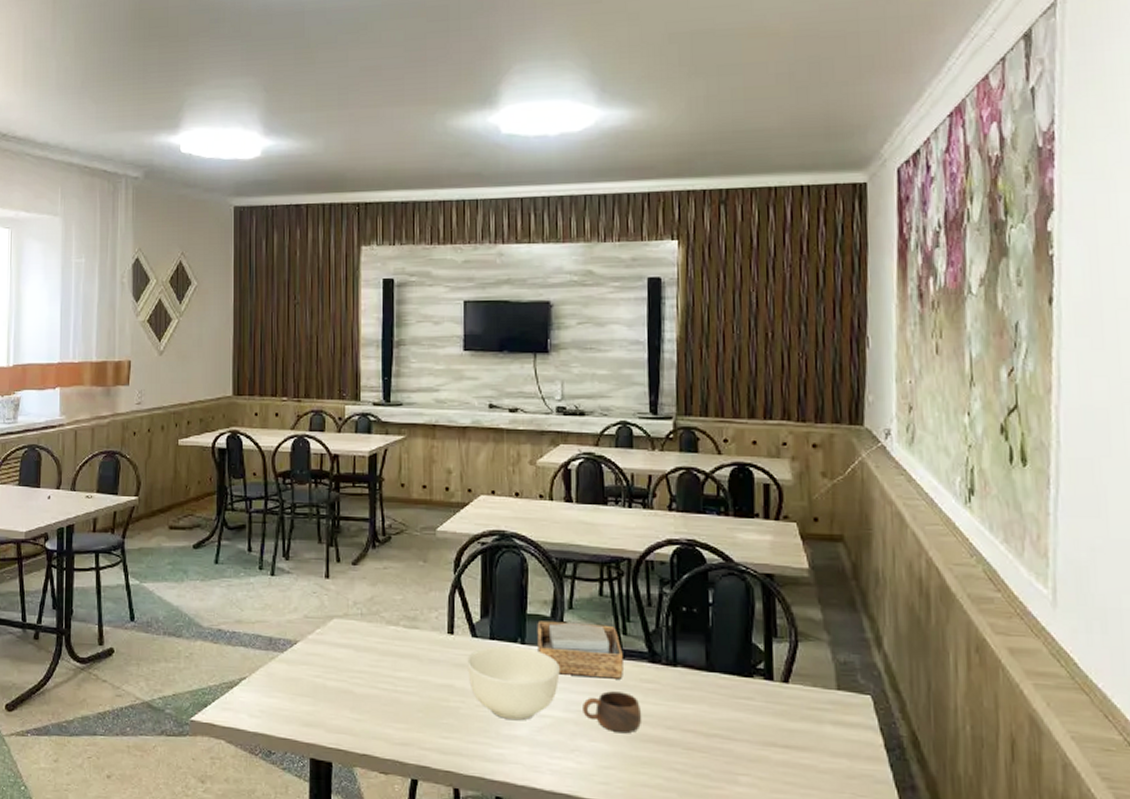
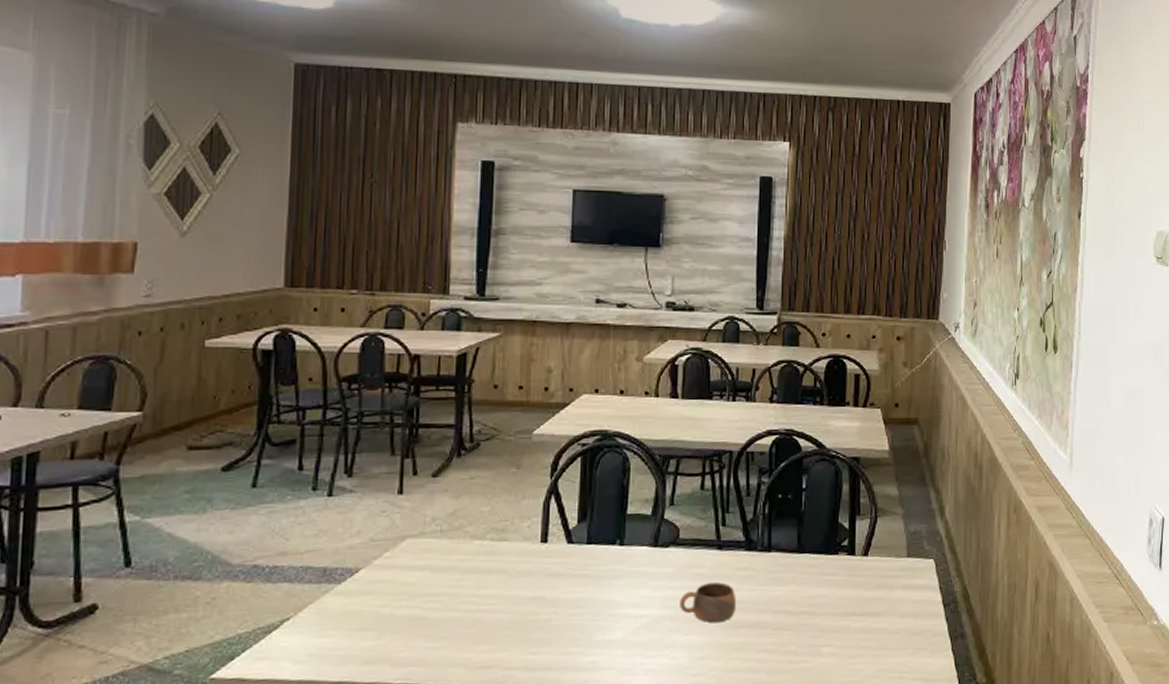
bowl: present [467,645,560,721] -> none [561,548,659,625]
napkin holder: present [537,620,623,679] -> none [636,518,721,572]

